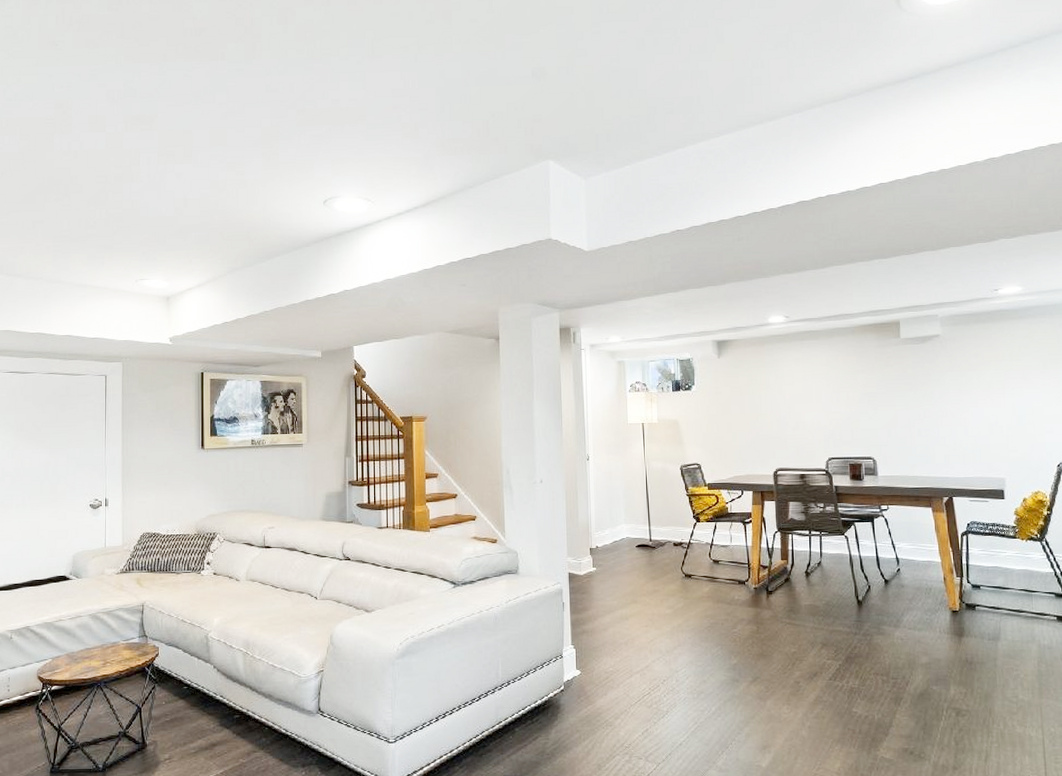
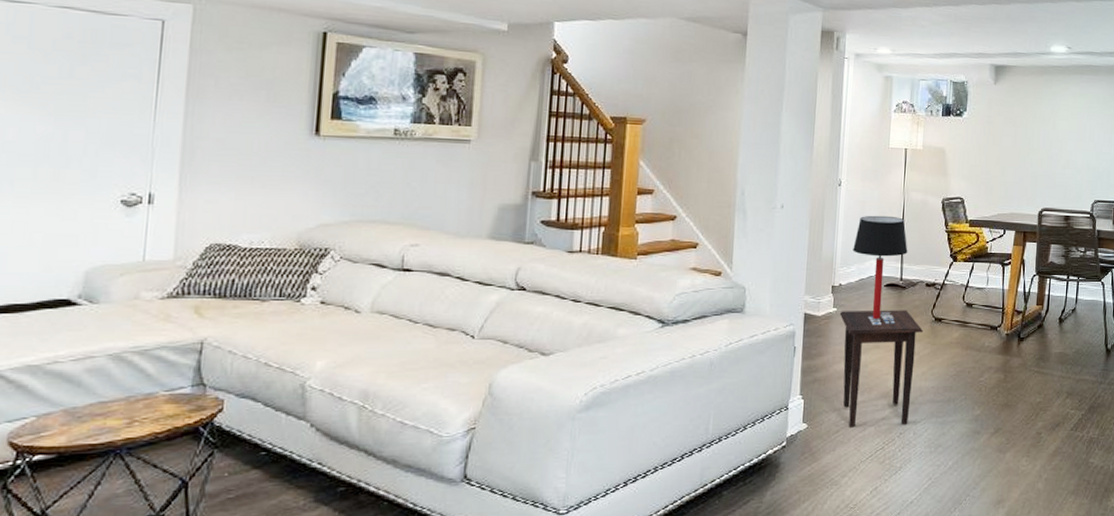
side table: none [598,567,676,674] -> present [839,310,924,427]
table lamp: none [605,484,654,577] -> present [853,215,908,320]

